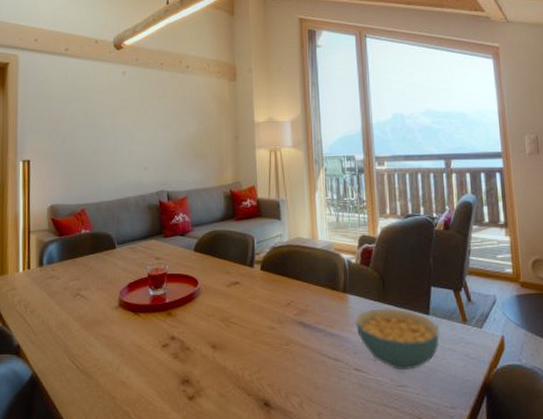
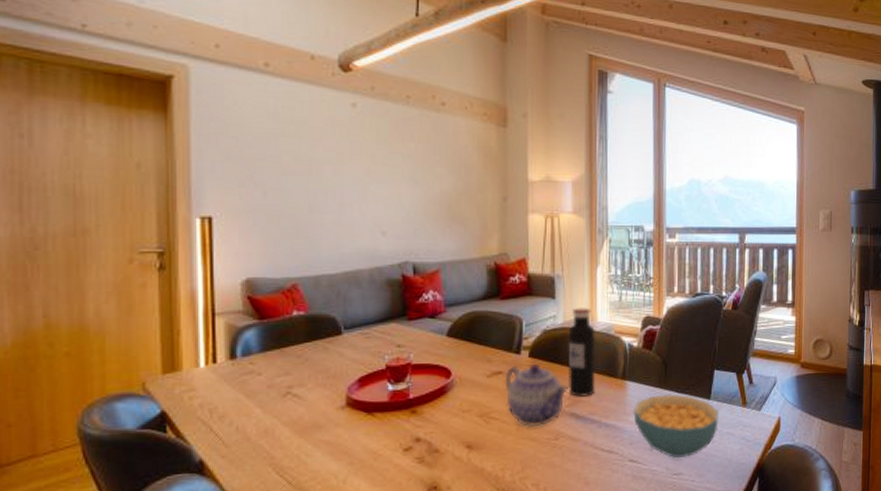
teapot: none [241,275,296,333] -> present [505,363,569,428]
water bottle: none [293,227,320,307] -> present [567,307,596,397]

